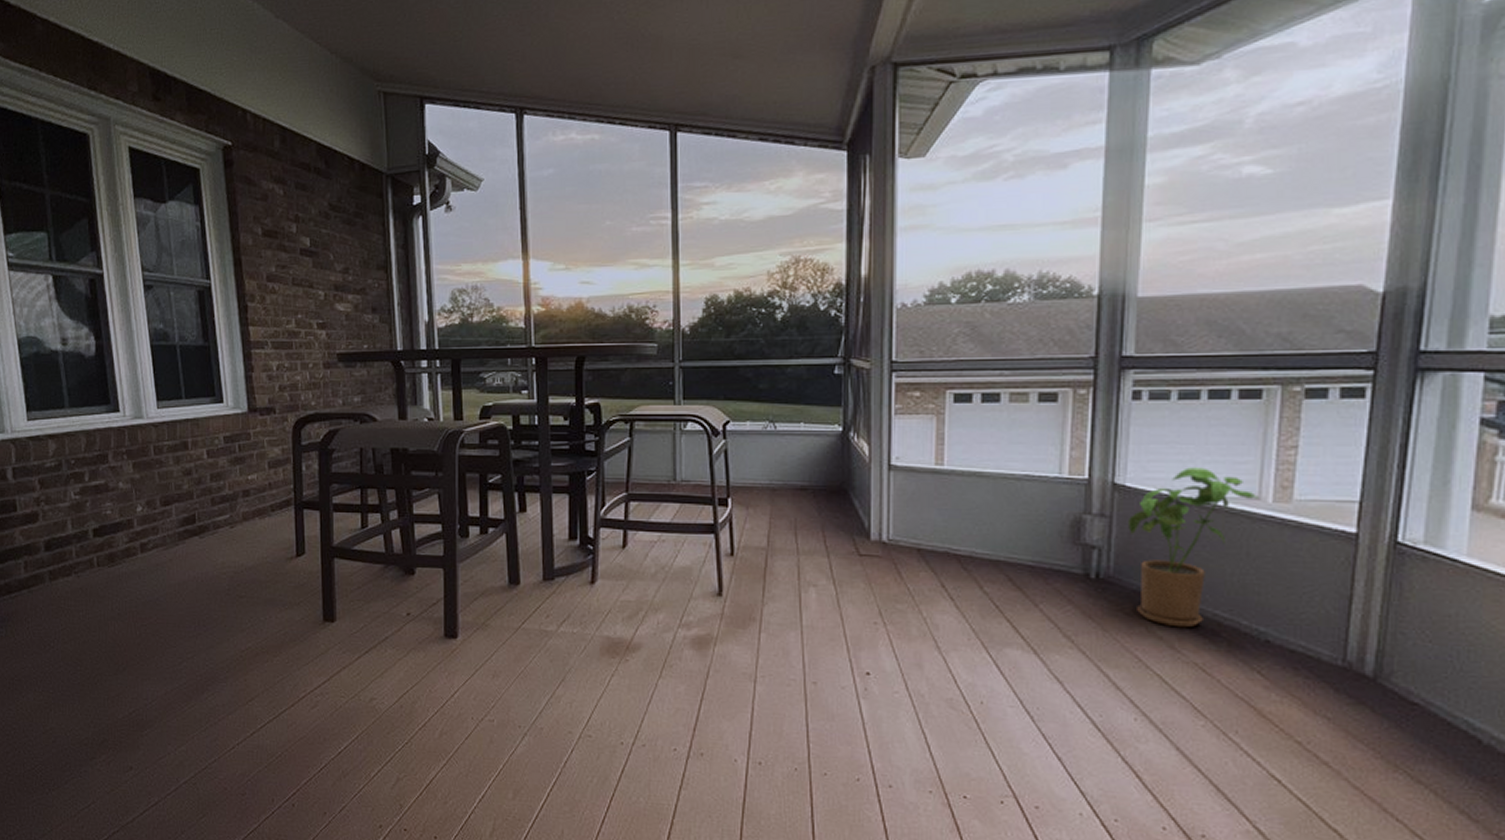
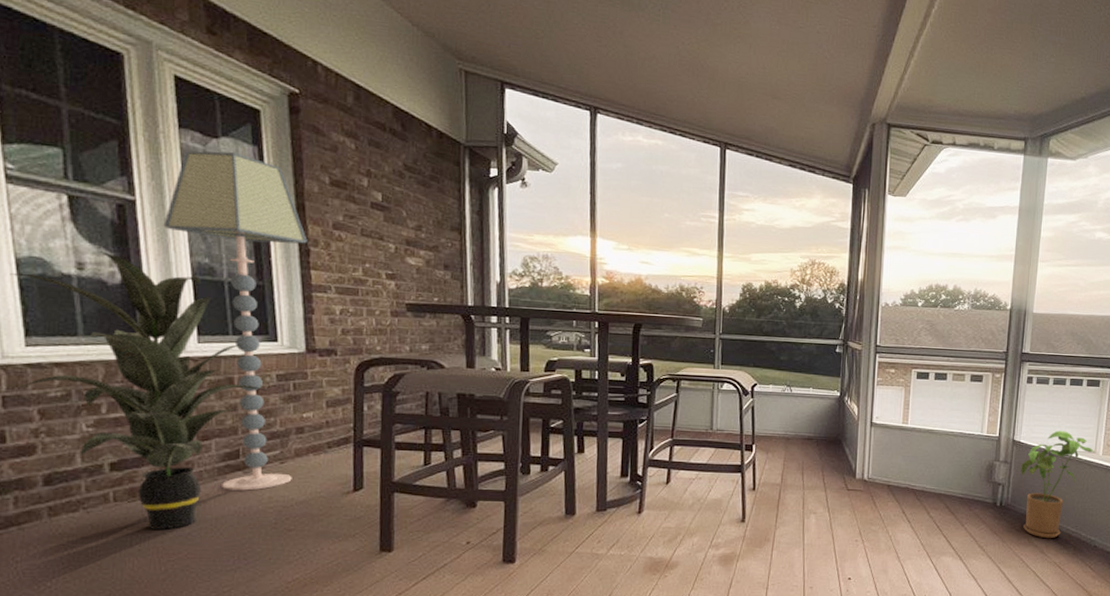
indoor plant: none [14,326,218,594] -> present [9,251,270,530]
floor lamp: none [125,215,245,556] -> present [163,150,308,491]

